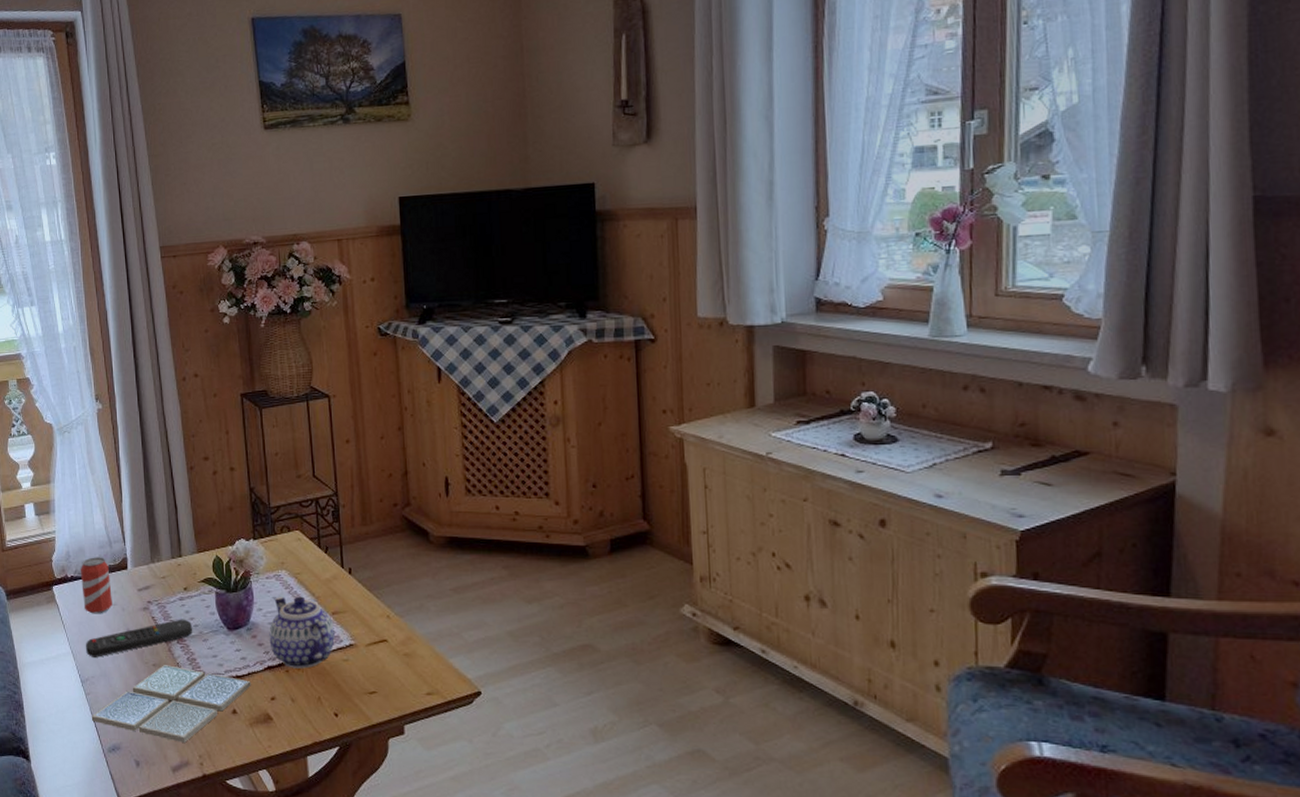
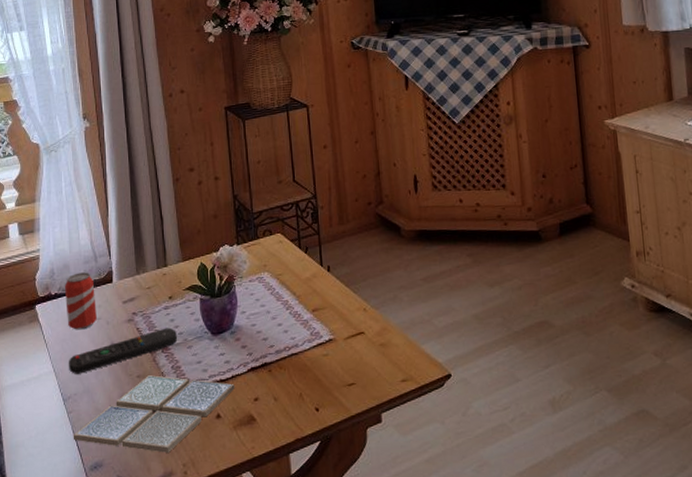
teapot: present [269,596,335,669] -> none [252,296,315,368]

